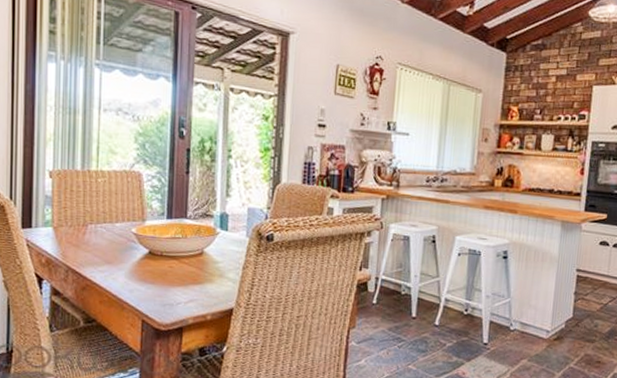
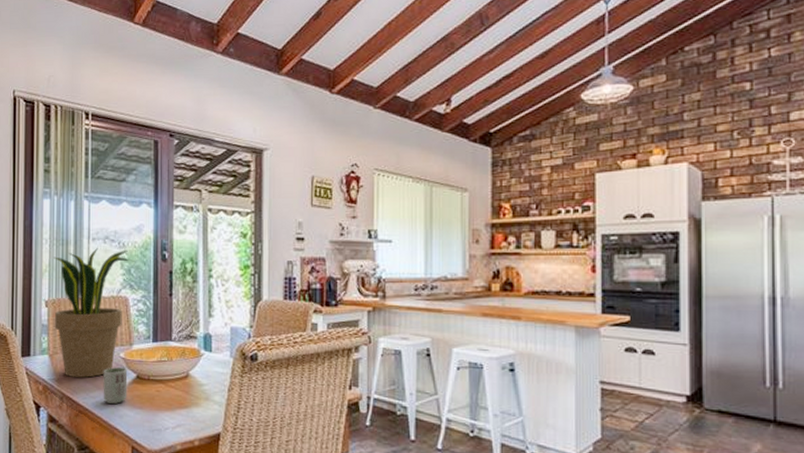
potted plant: none [59,118,143,252] -> present [54,247,129,378]
cup: none [112,242,139,278] -> present [103,367,128,404]

